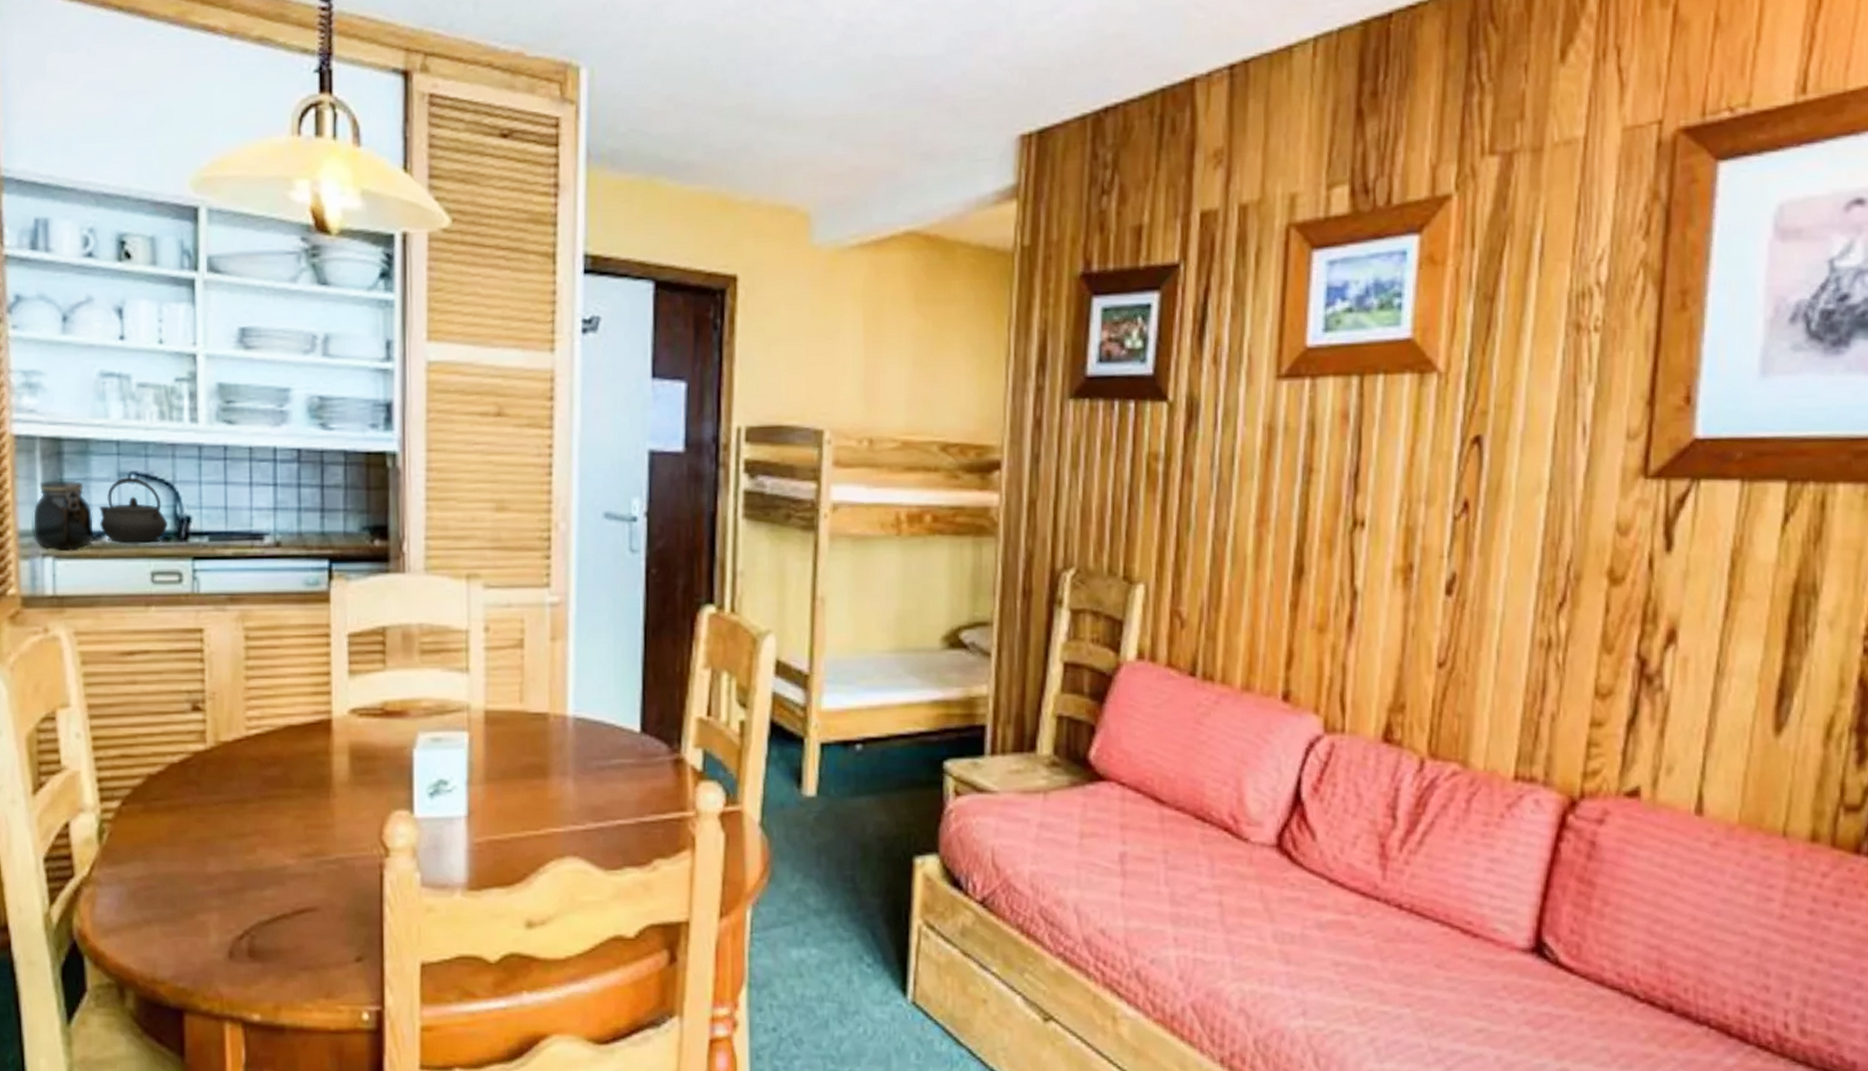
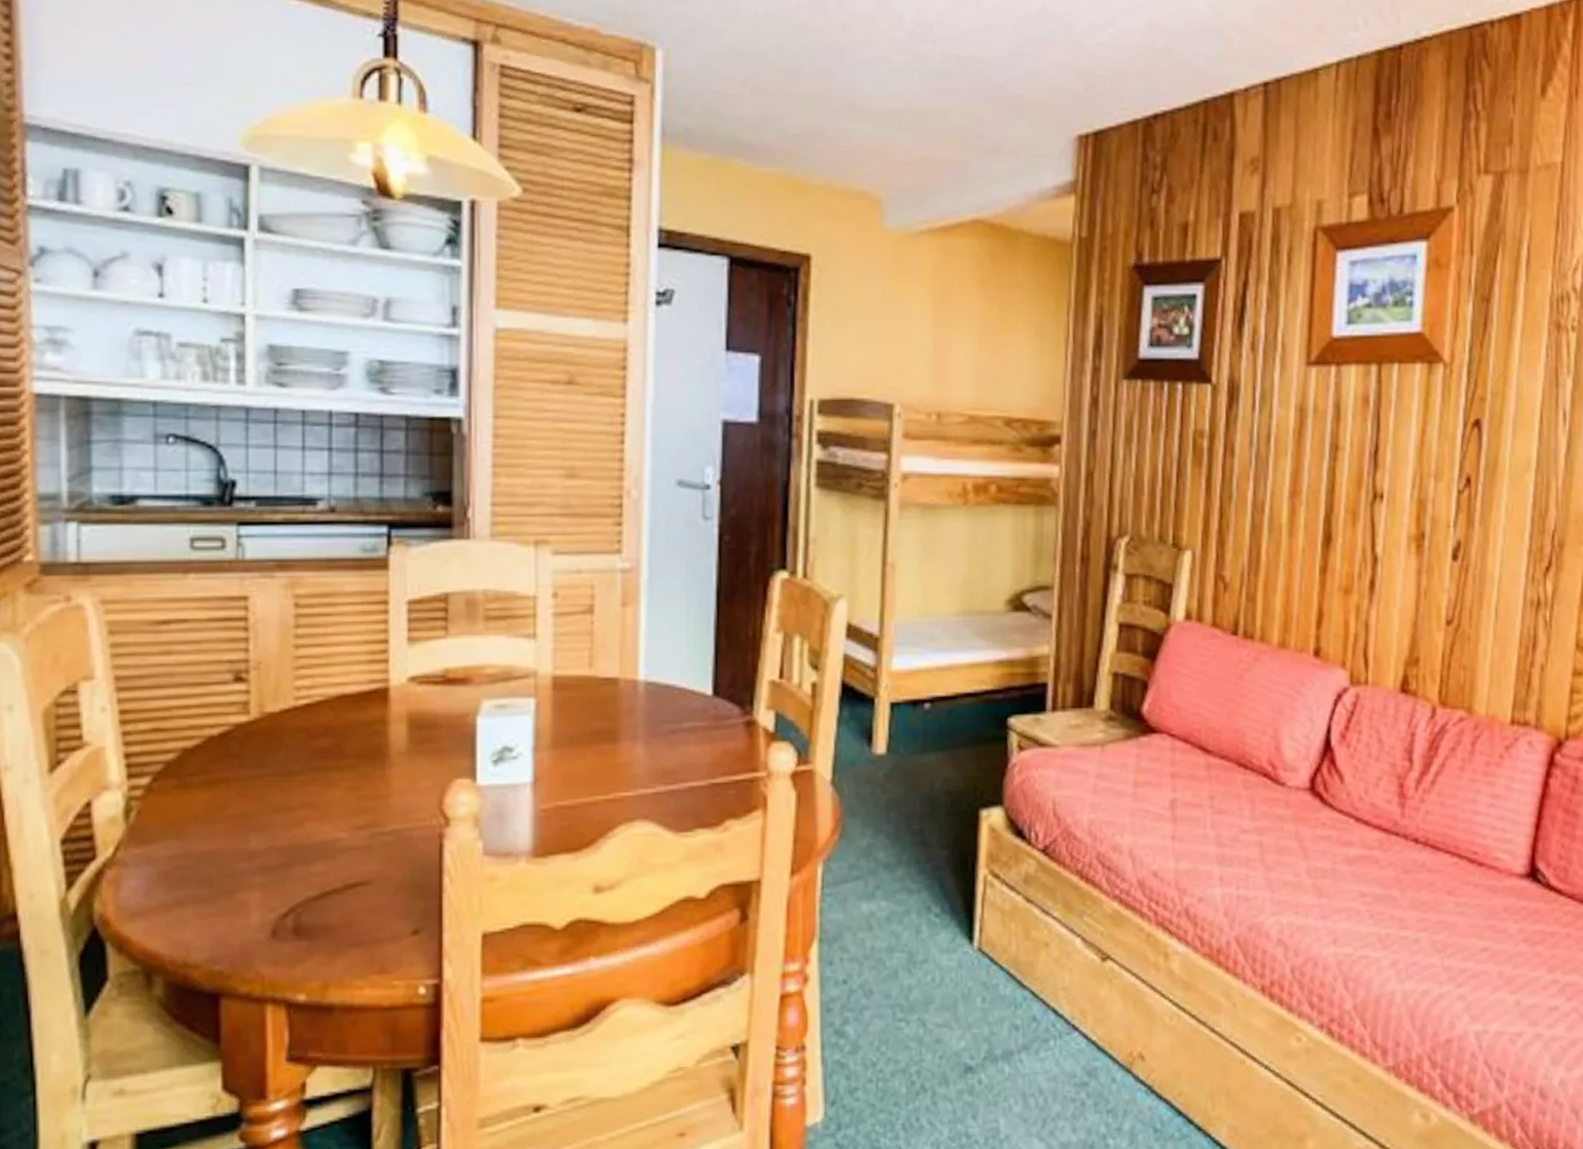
jar: present [34,480,94,551] -> none [56,441,125,515]
kettle: present [99,476,168,544] -> none [131,438,210,509]

